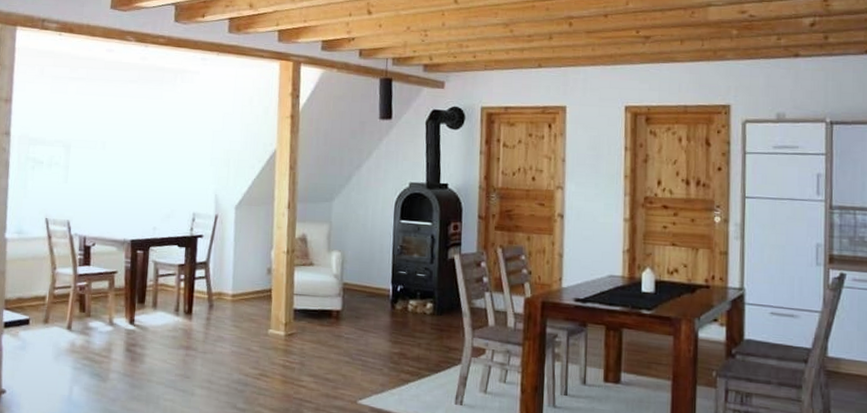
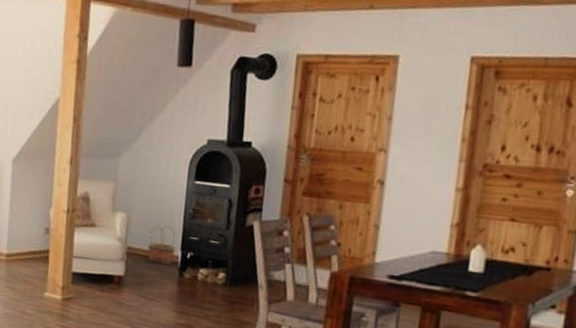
basket: none [361,261,387,297] -> present [147,225,176,264]

